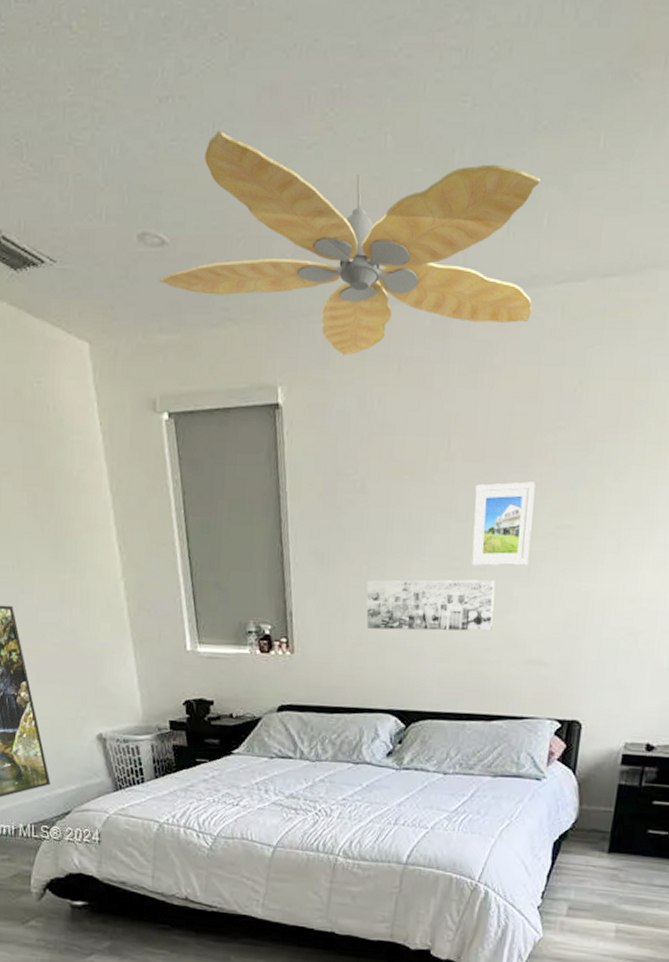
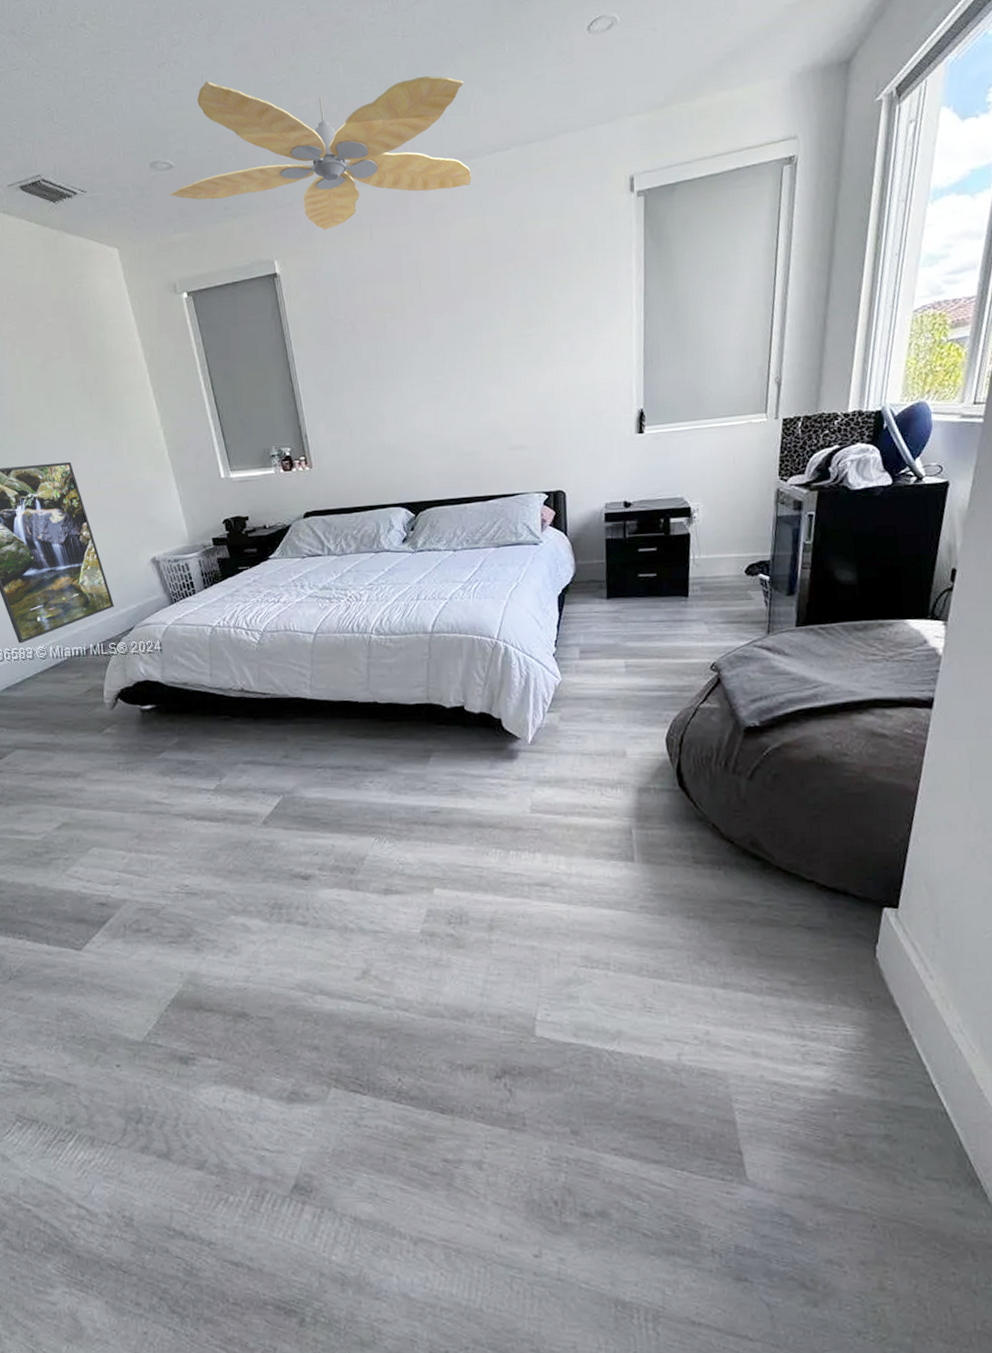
wall art: present [366,579,496,631] -> none [367,385,477,439]
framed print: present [472,481,536,567] -> none [446,305,499,378]

